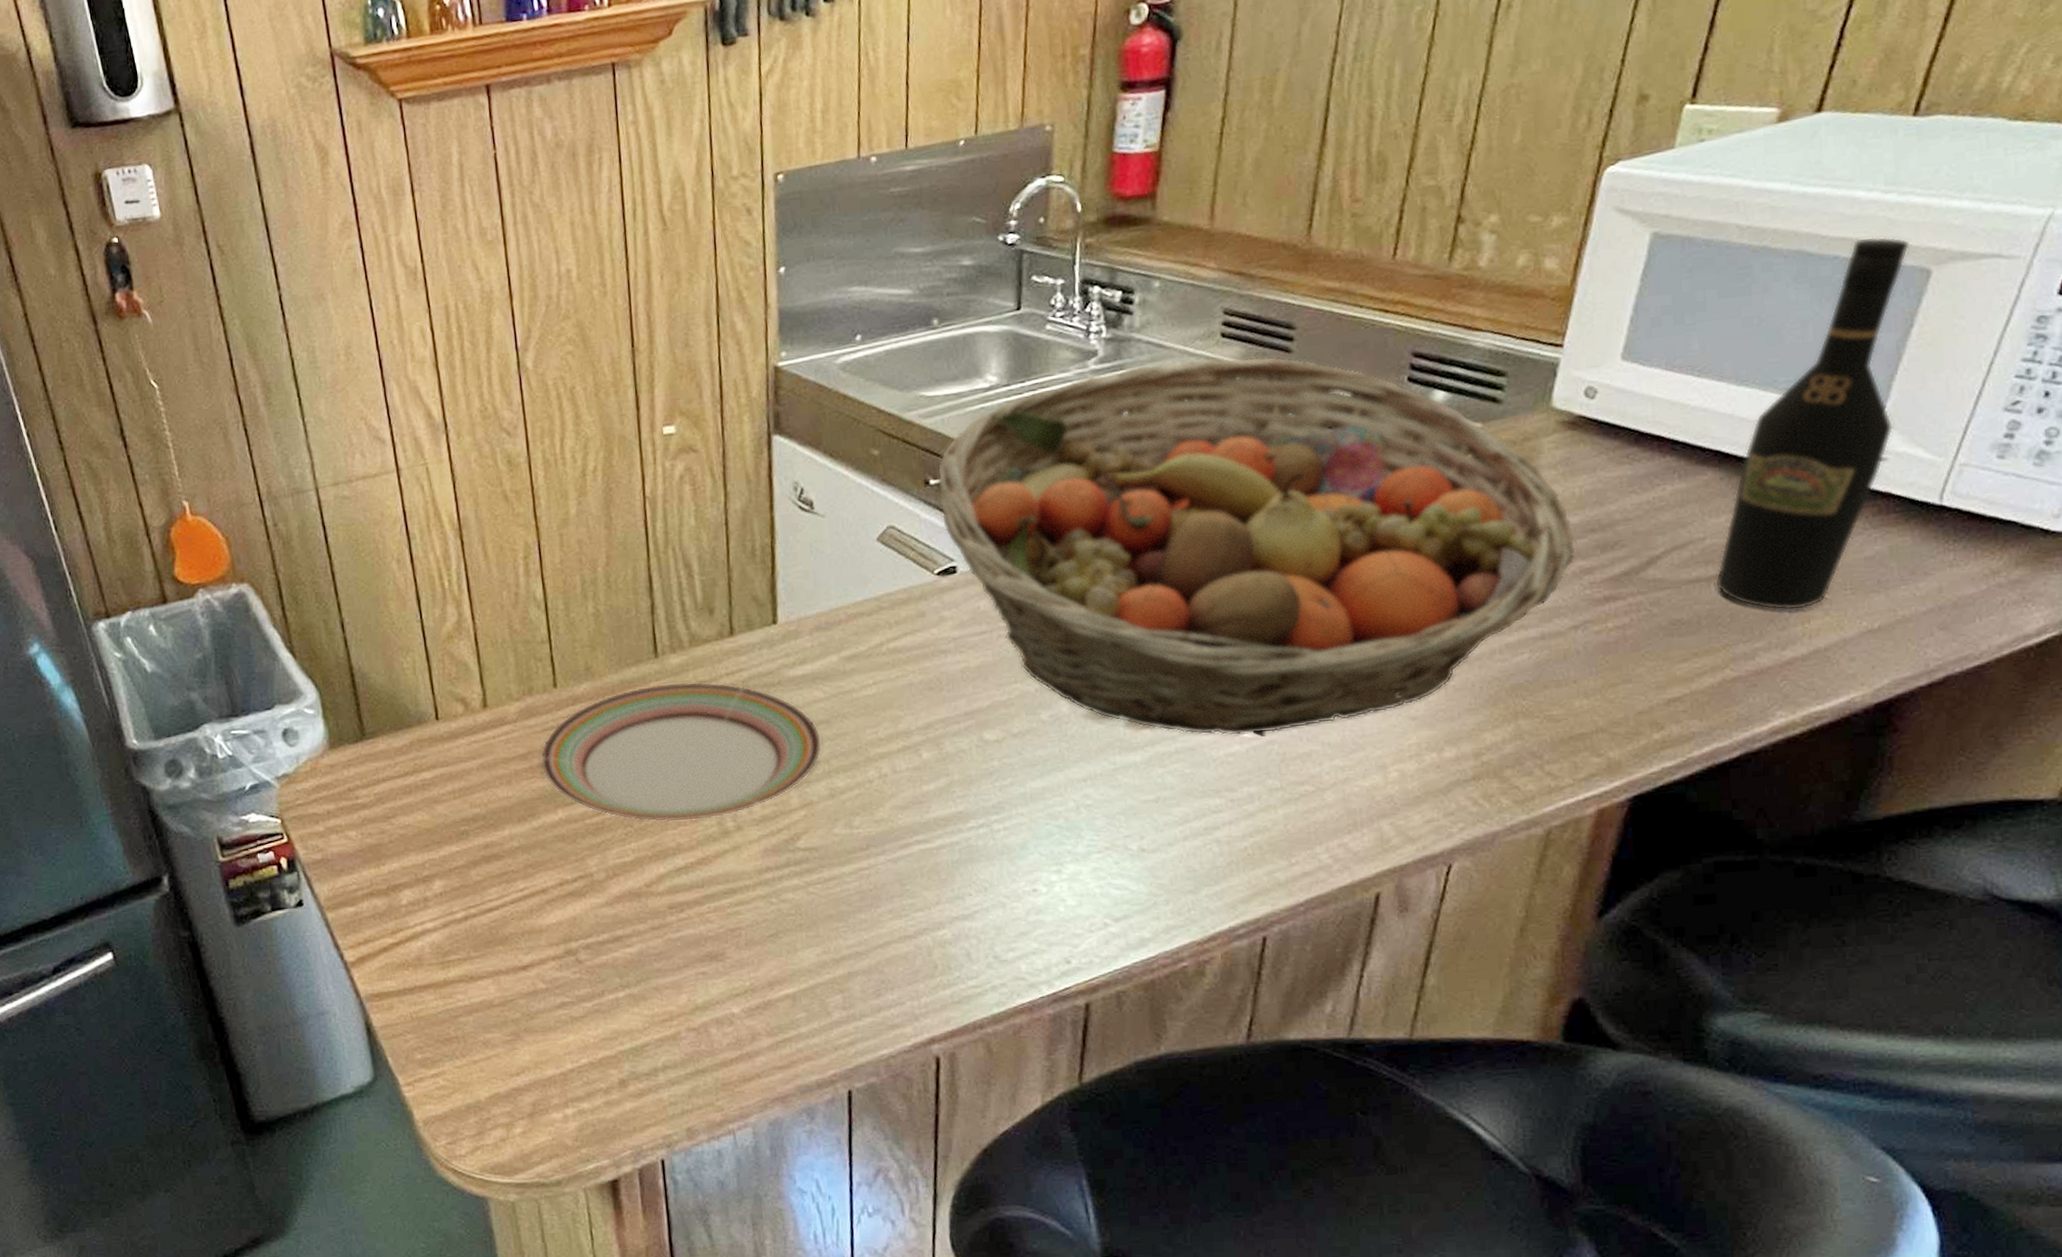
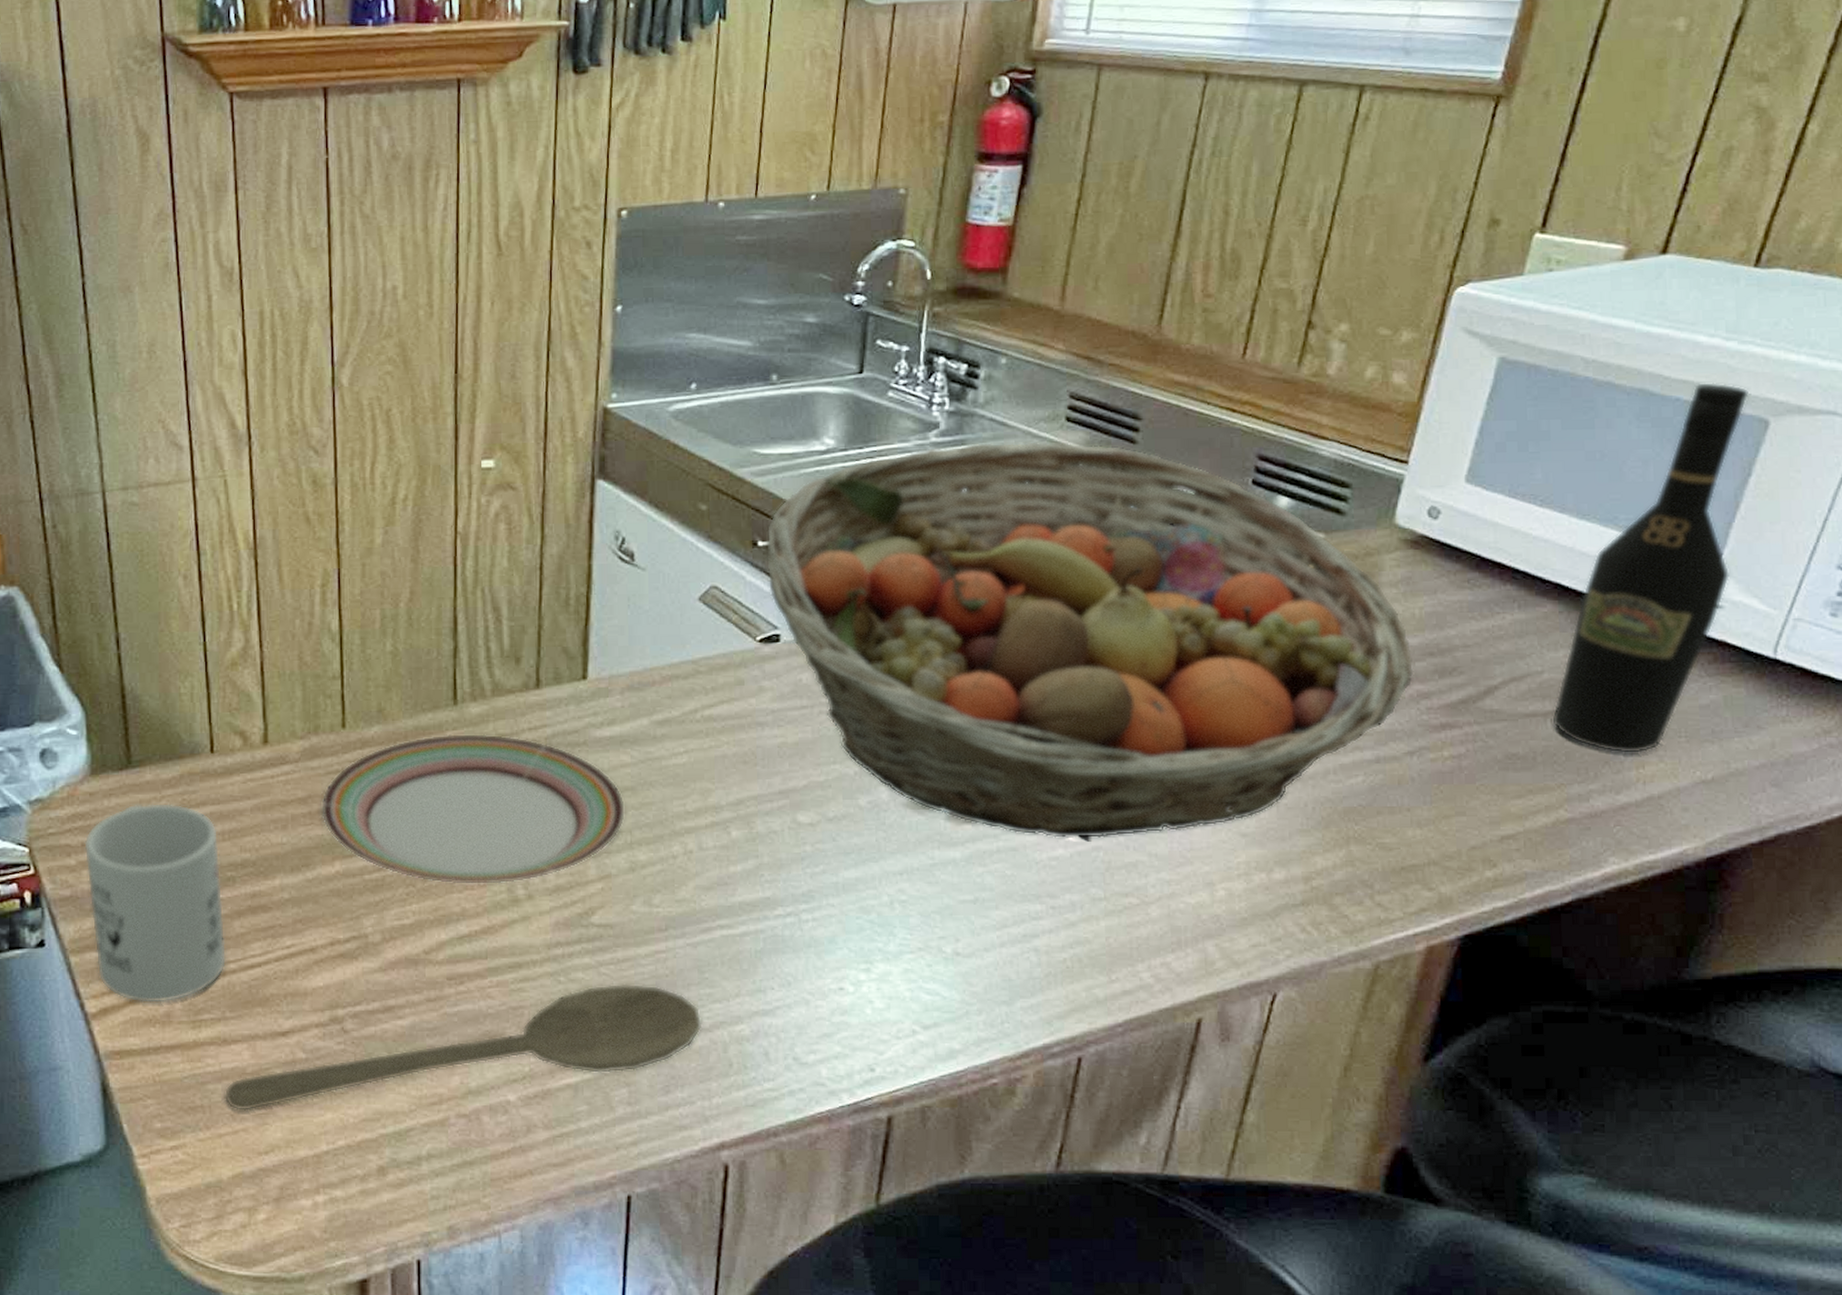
mug: none [329,768,468,950] -> present [84,803,227,1004]
wooden spoon: none [475,899,907,1039] -> present [224,983,703,1111]

